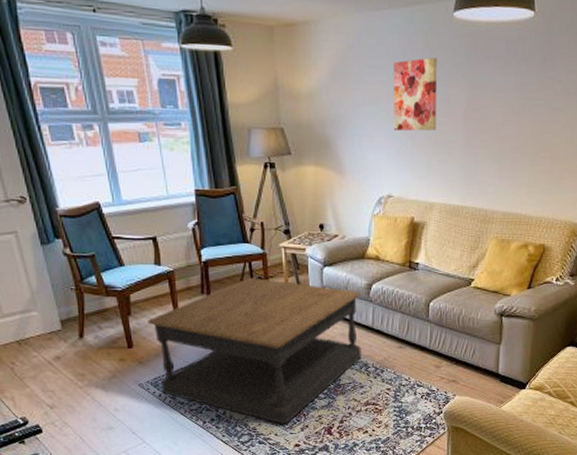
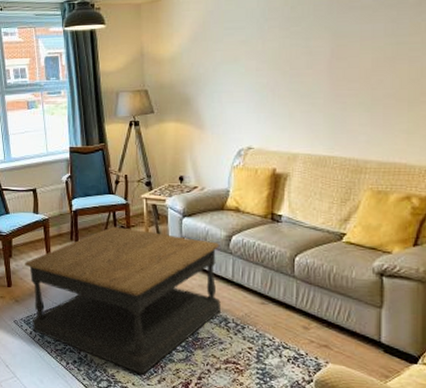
wall art: present [393,57,438,131] -> none [252,14,298,86]

